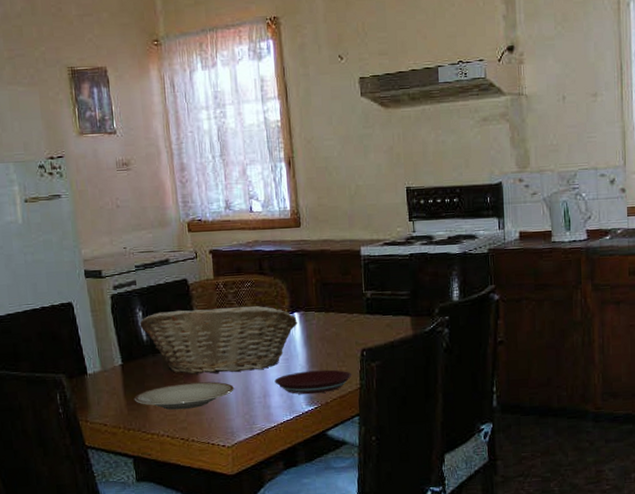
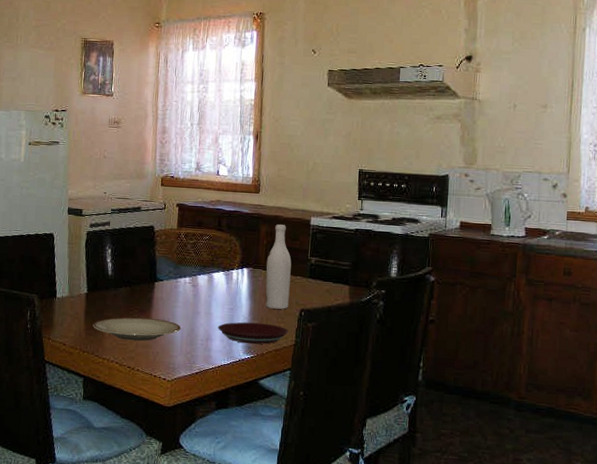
fruit basket: present [139,306,297,374] -> none [107,252,245,315]
wine bottle: none [318,259,348,353] -> present [265,224,292,310]

